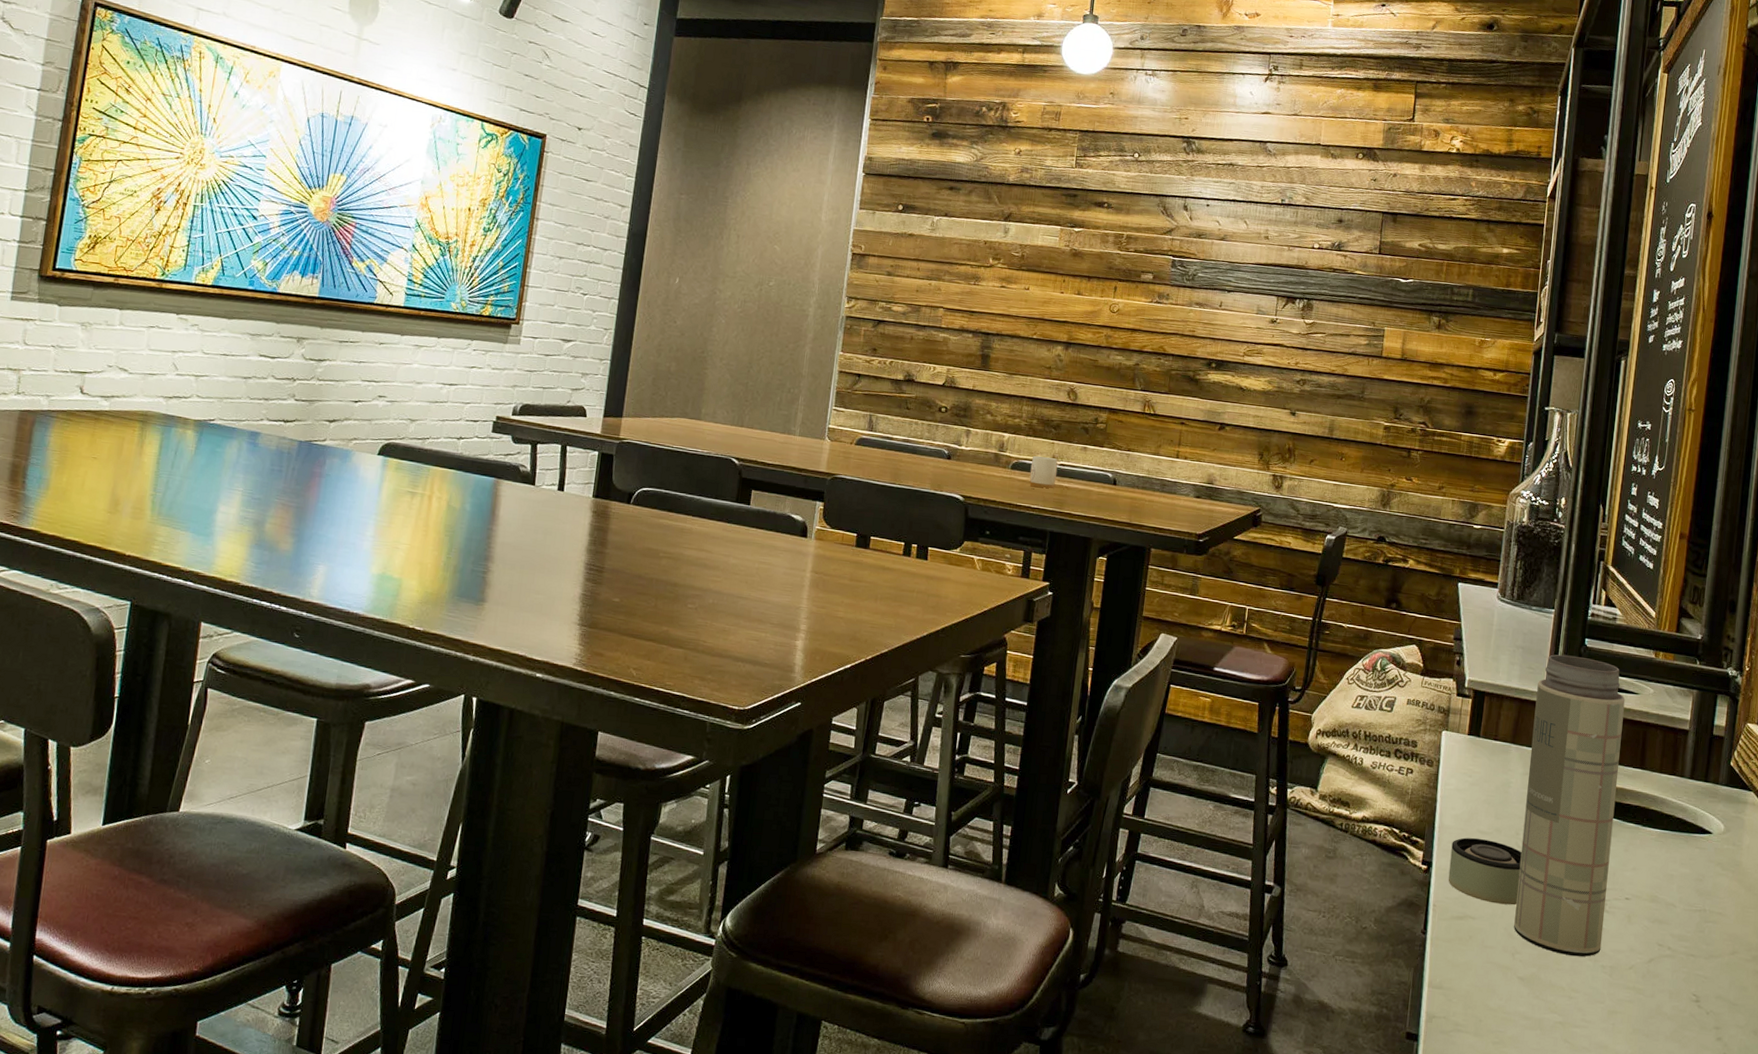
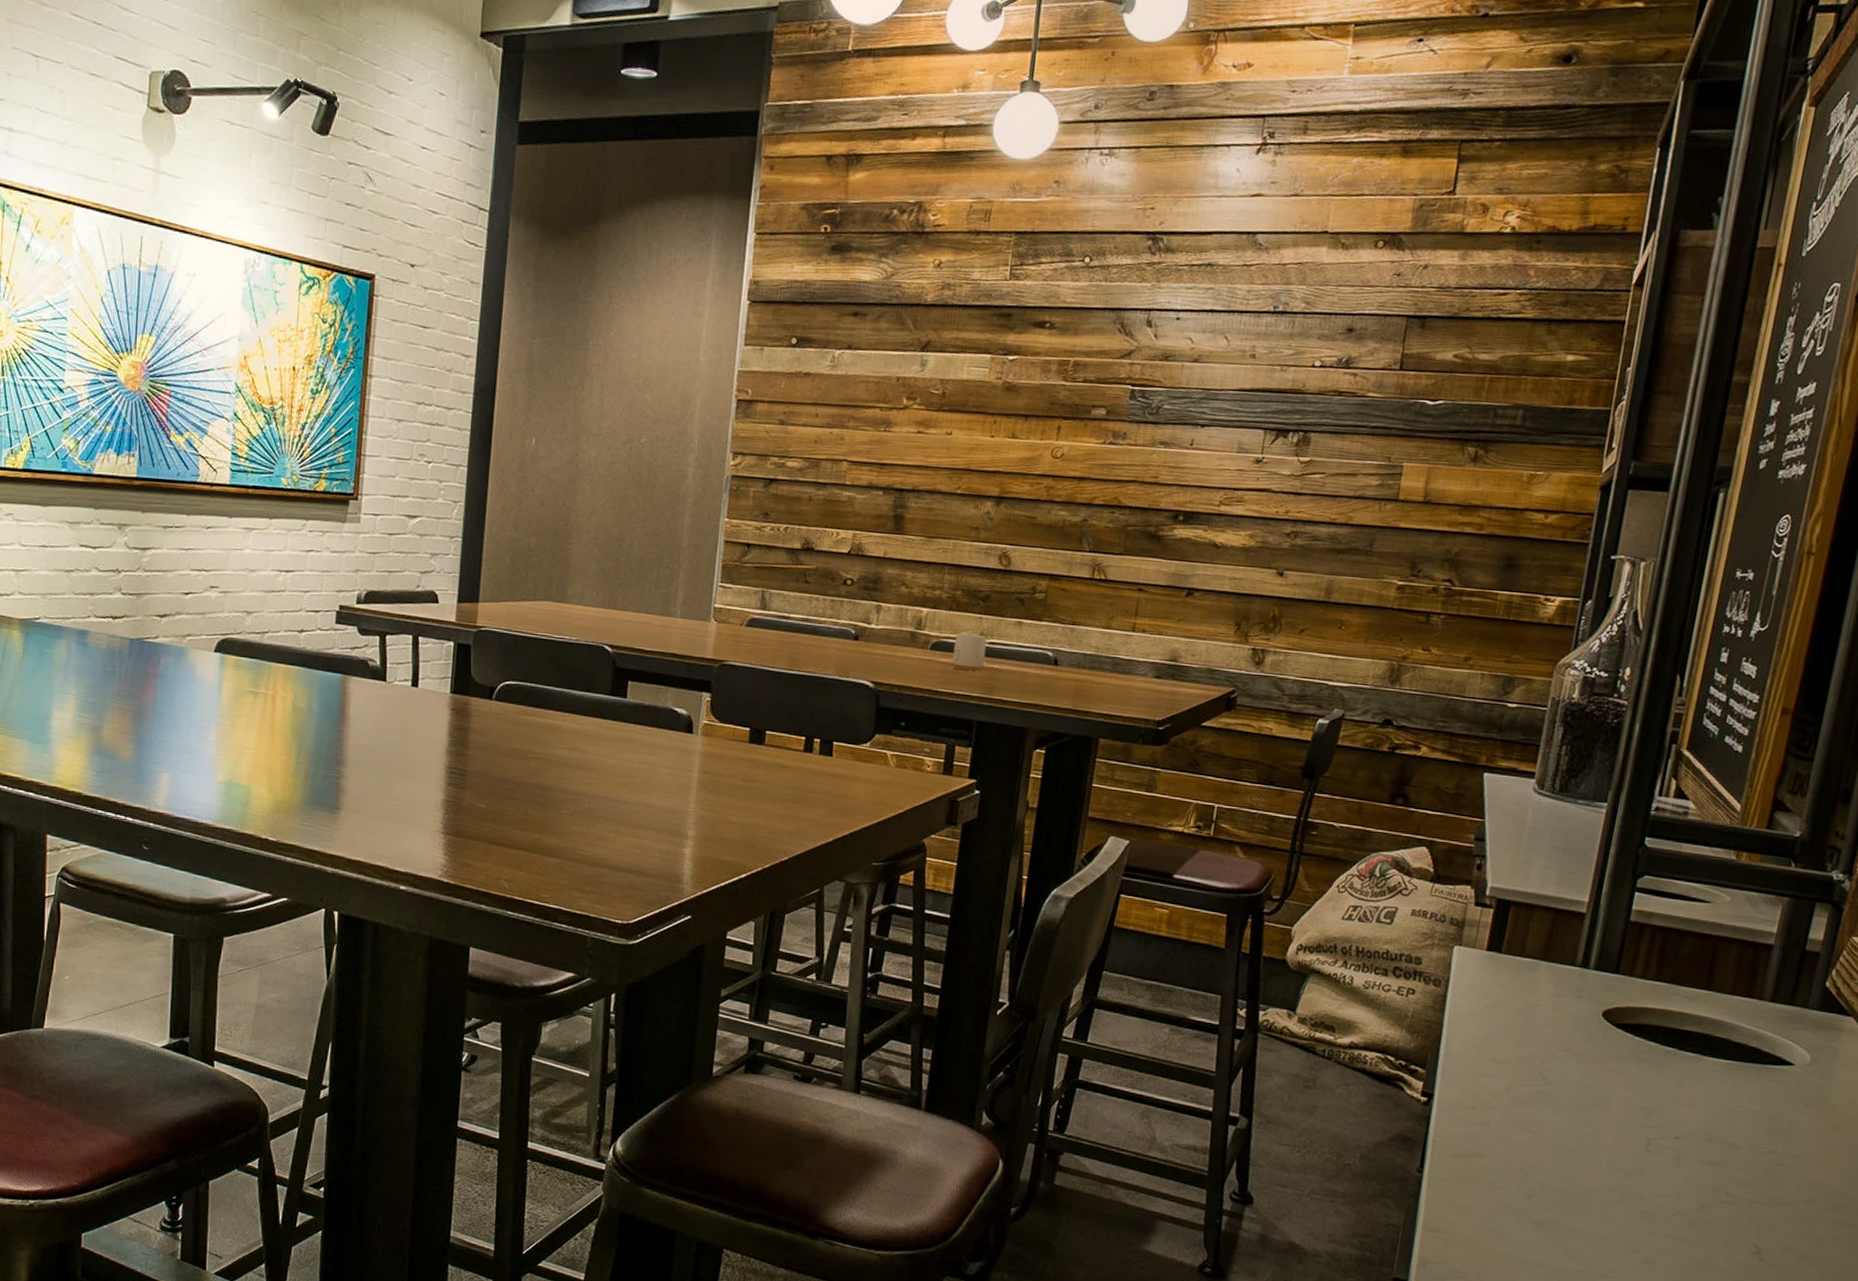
thermos: present [1448,654,1625,957] -> none [1452,856,1693,1201]

